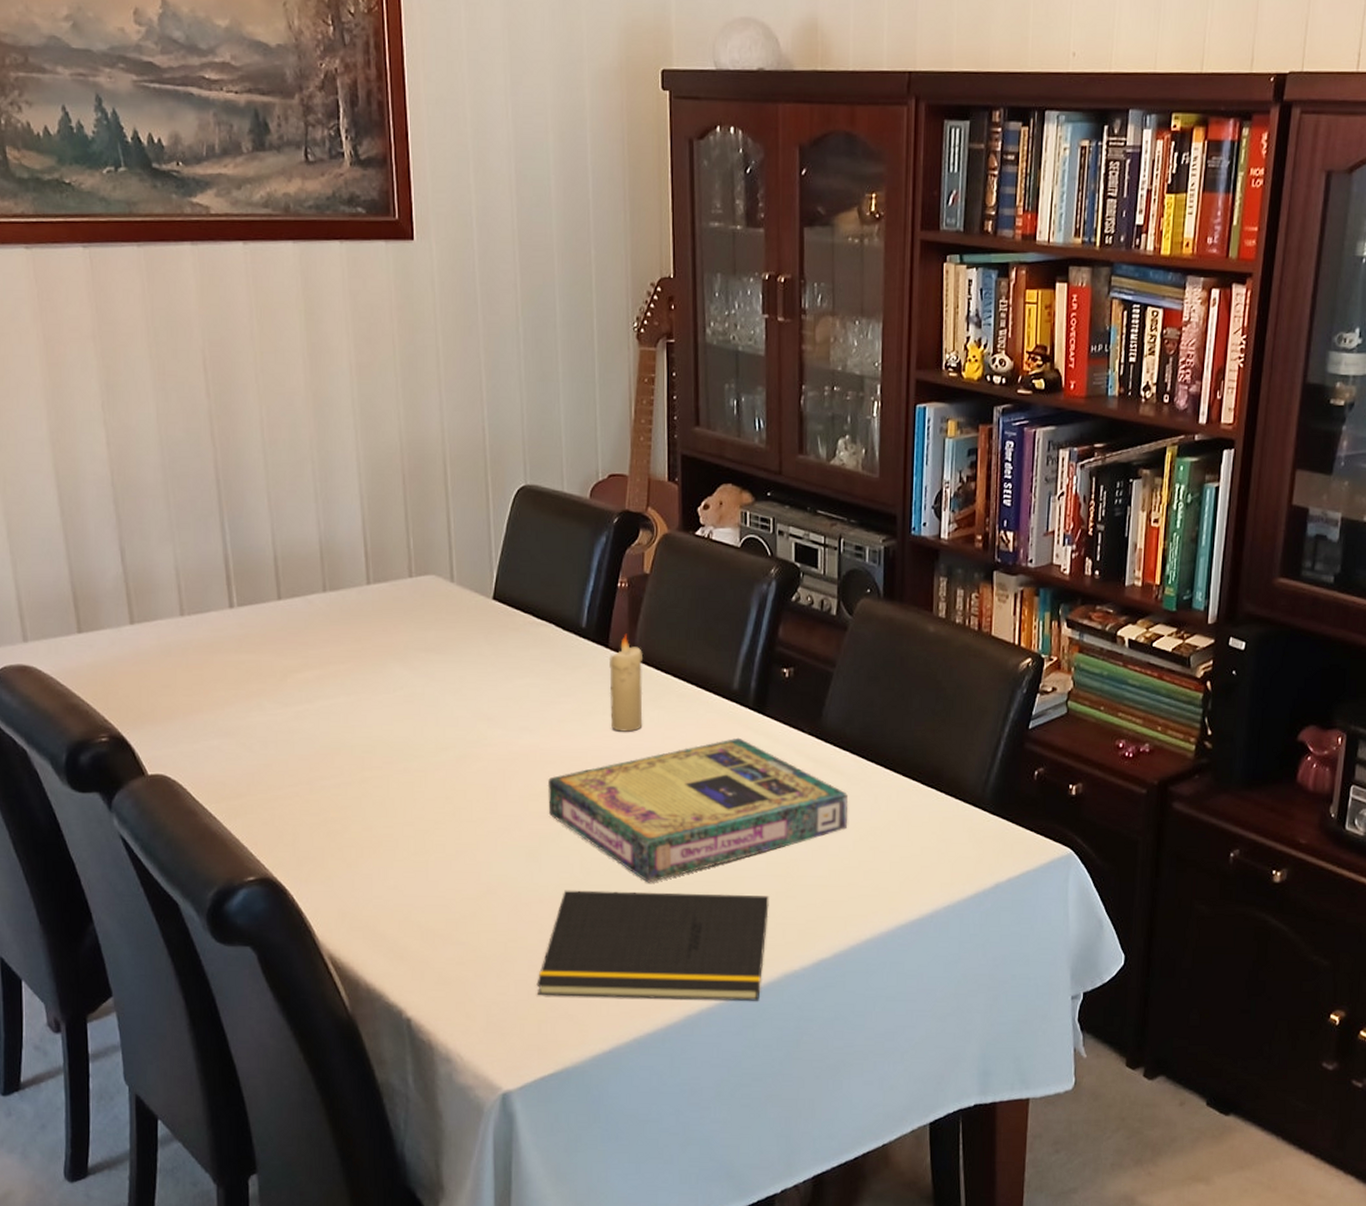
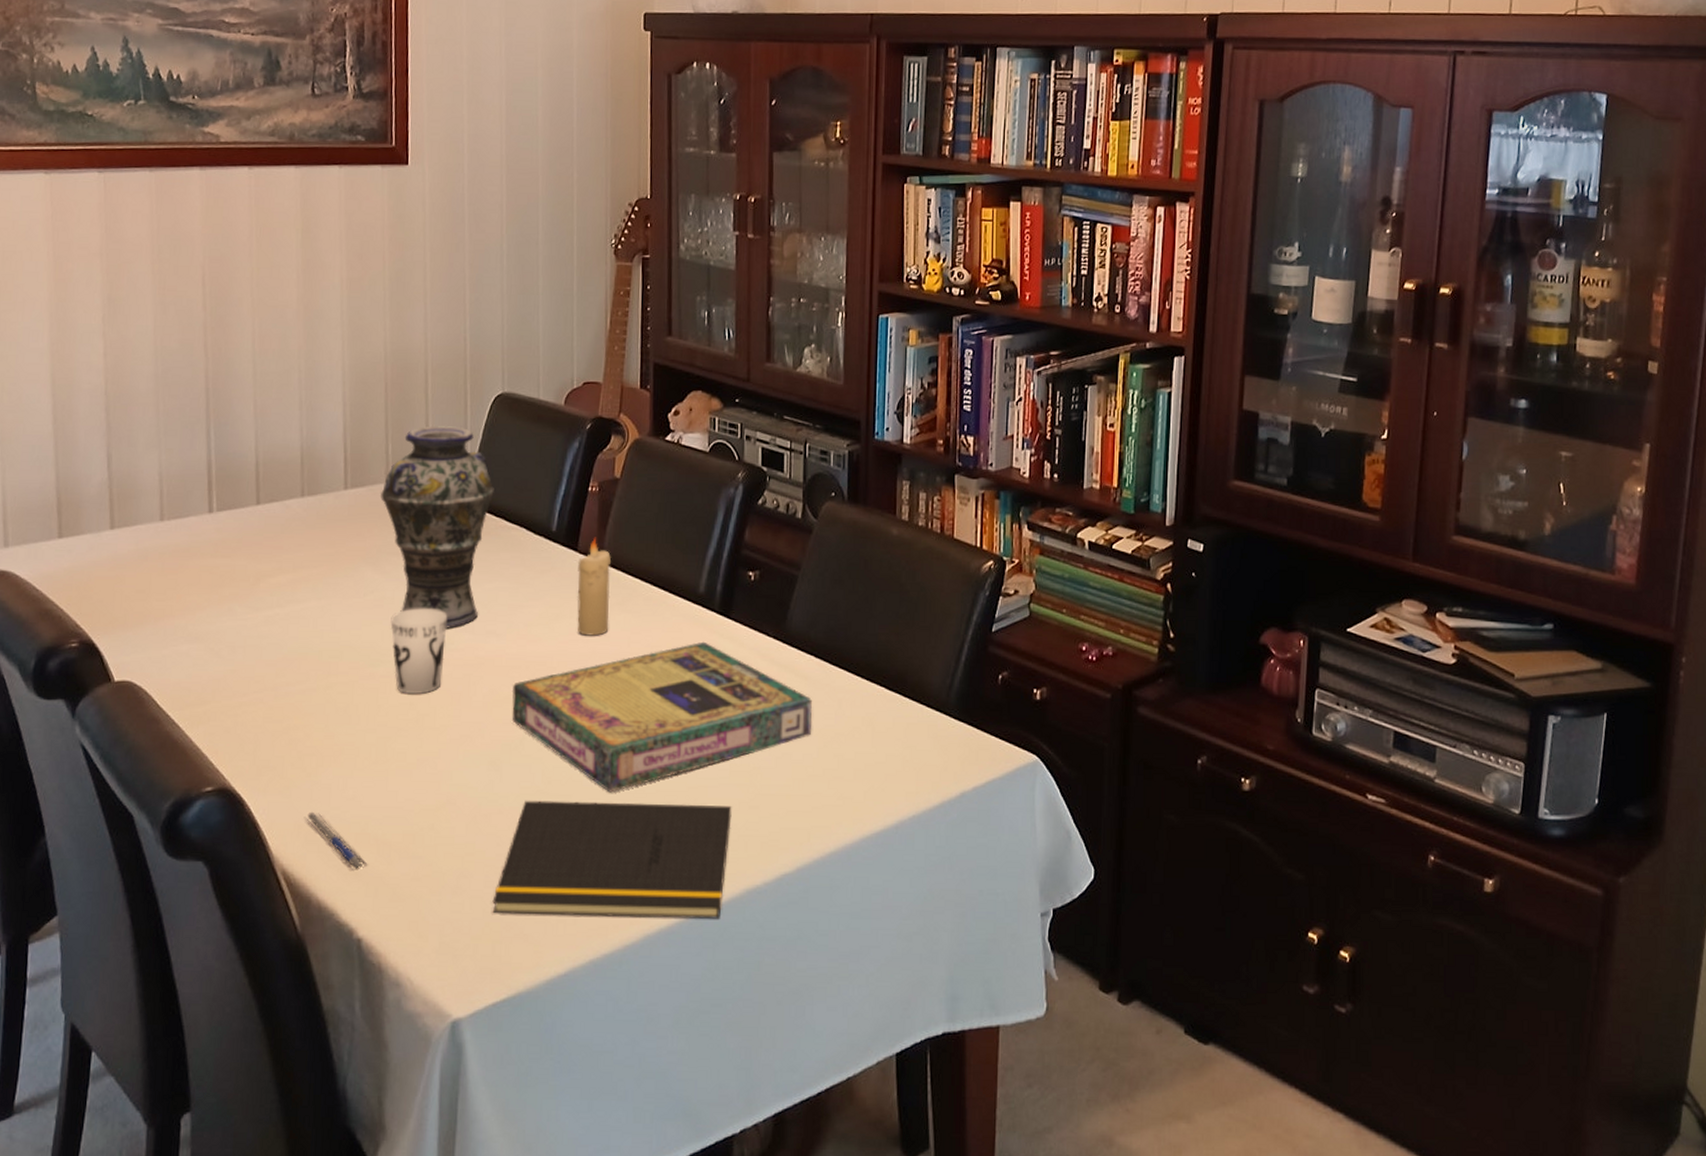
pen: none [347,900,413,955] -> present [303,811,368,870]
vase: none [403,519,521,724] -> present [379,426,494,629]
cup: none [422,704,478,788] -> present [390,608,447,694]

